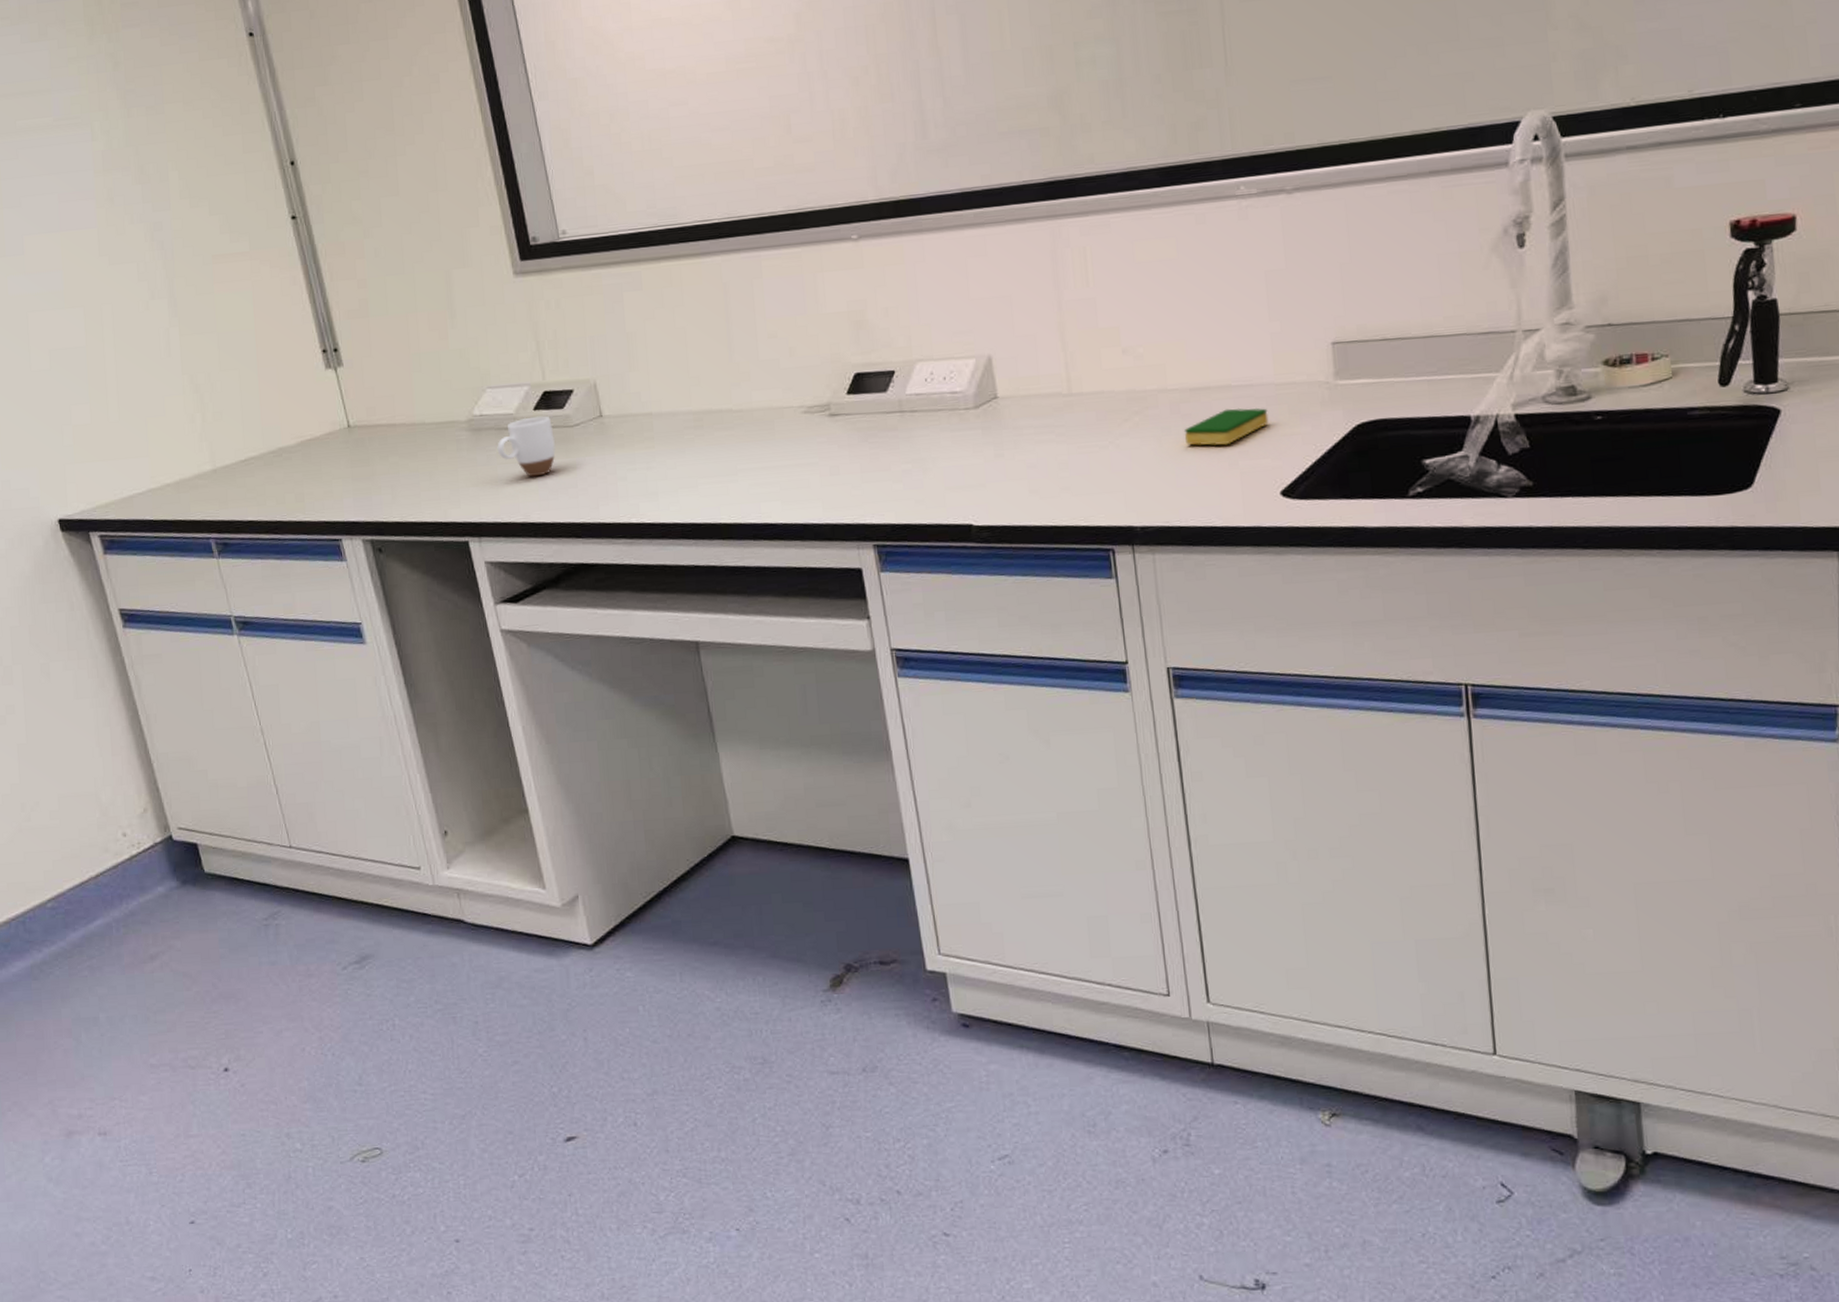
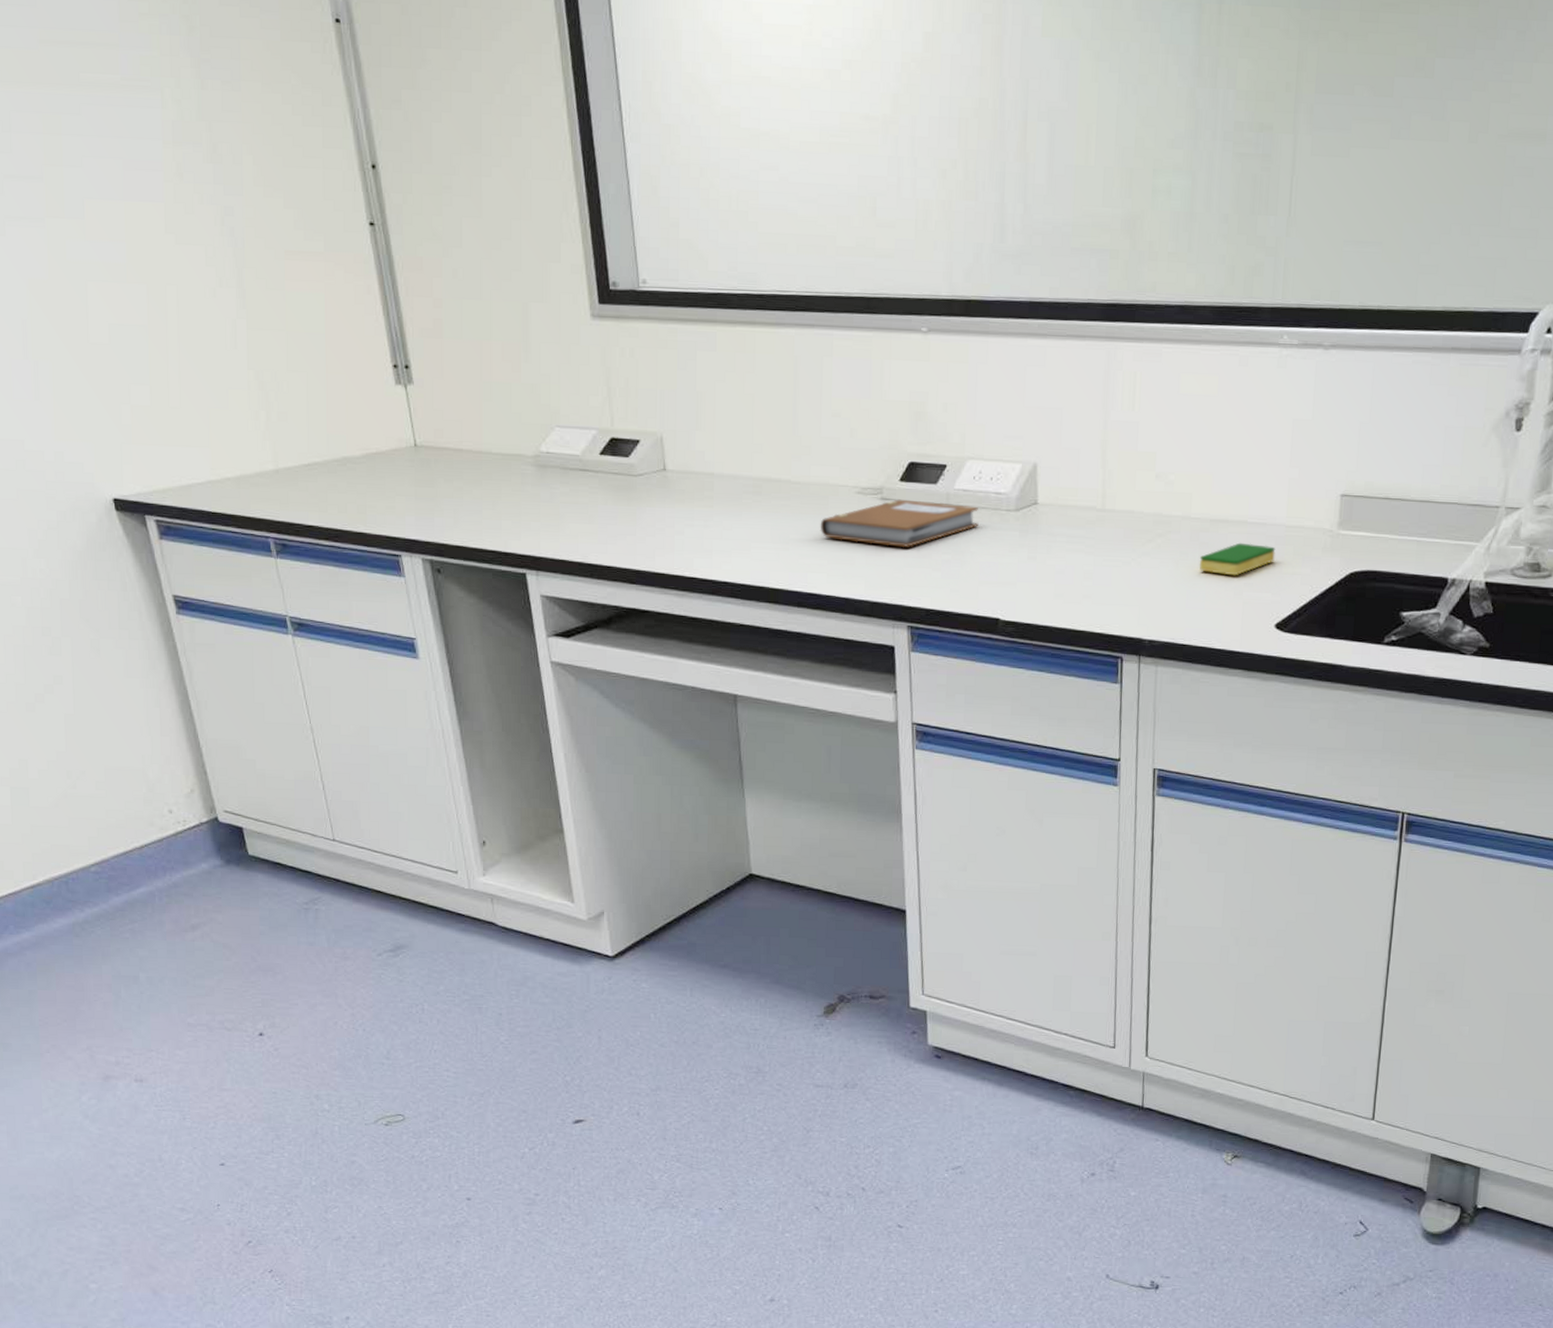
mug: present [497,415,556,477] -> none [561,461,619,520]
notebook: none [768,409,937,464] -> present [820,499,979,547]

